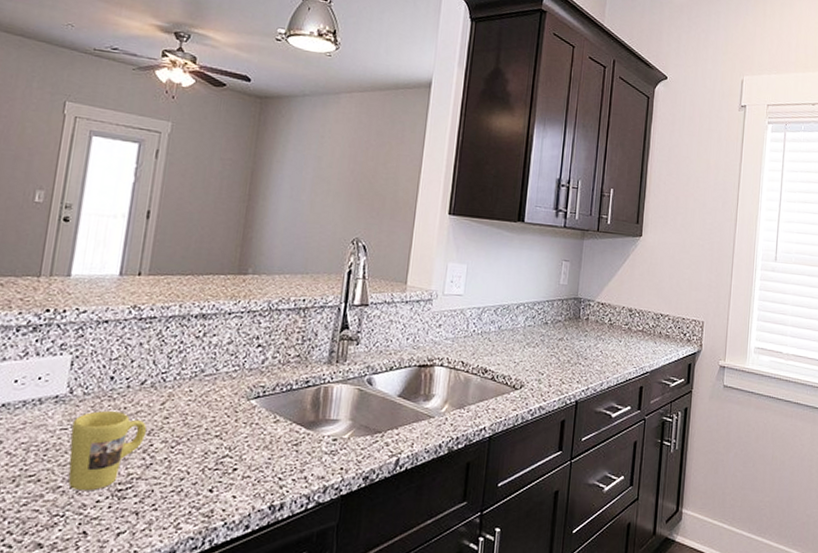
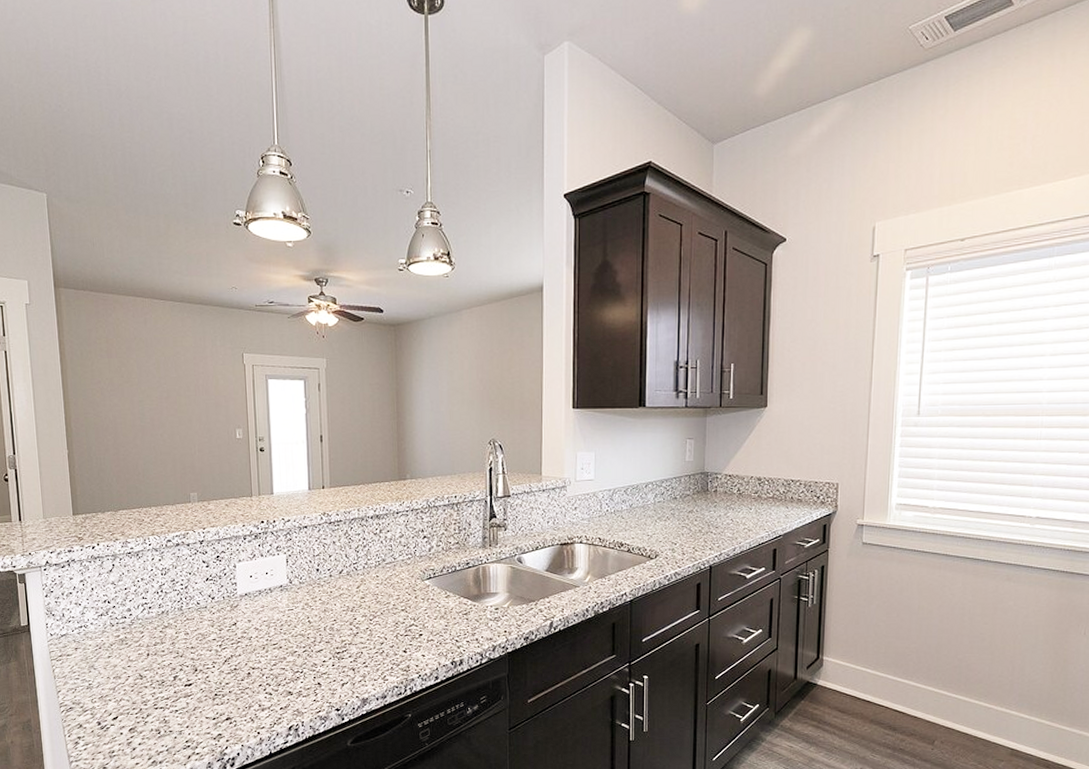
mug: present [68,411,147,491] -> none [296,595,350,654]

